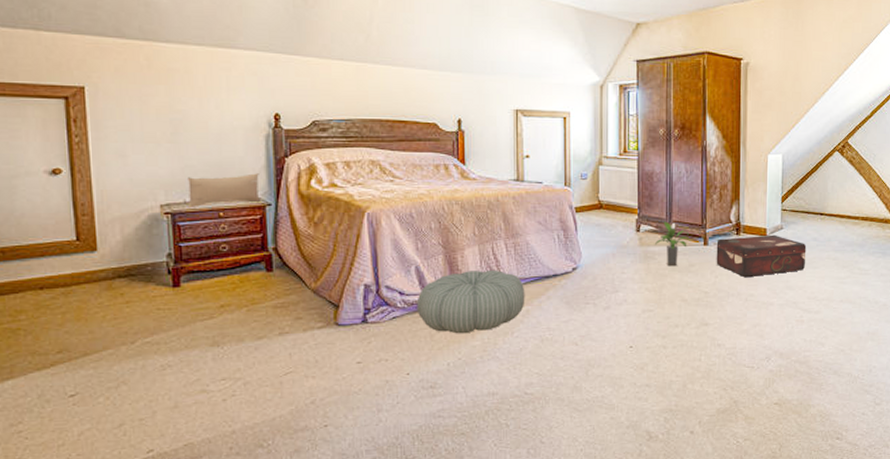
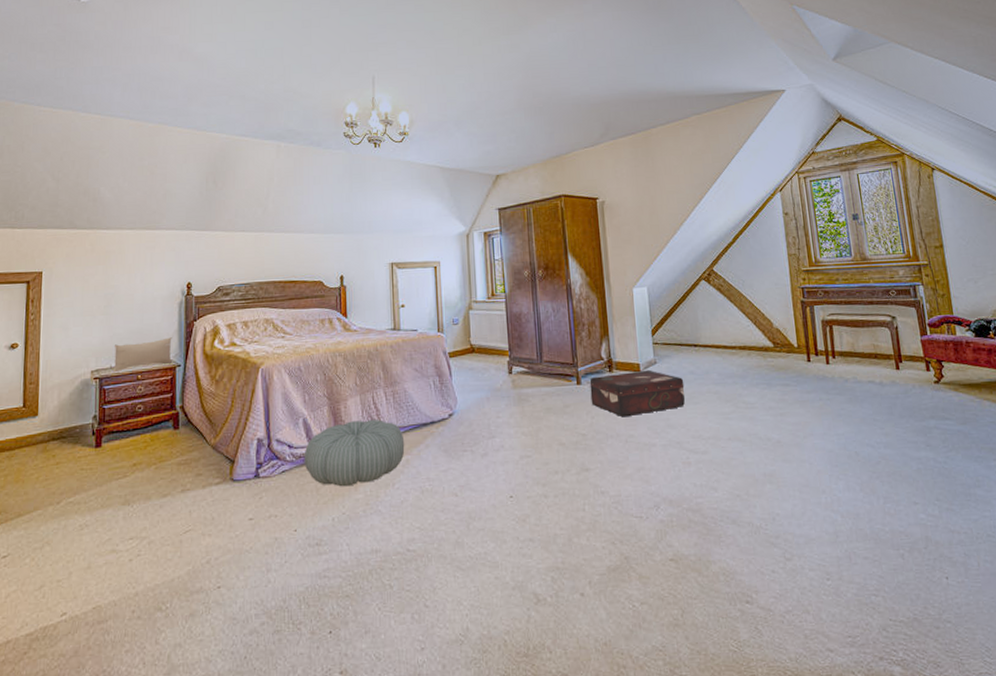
potted plant: present [654,221,690,267] -> none [527,362,562,409]

